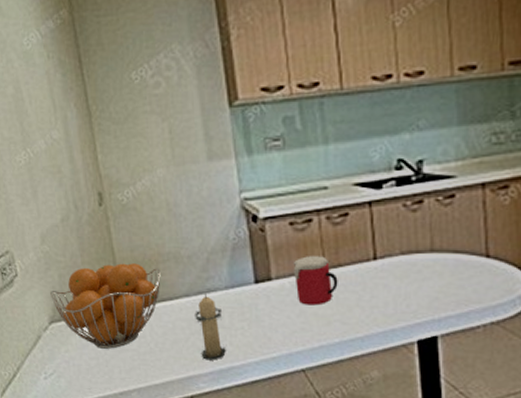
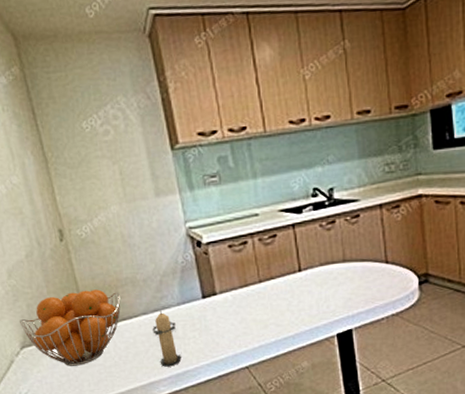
mug: present [293,256,338,306] -> none [233,271,271,313]

